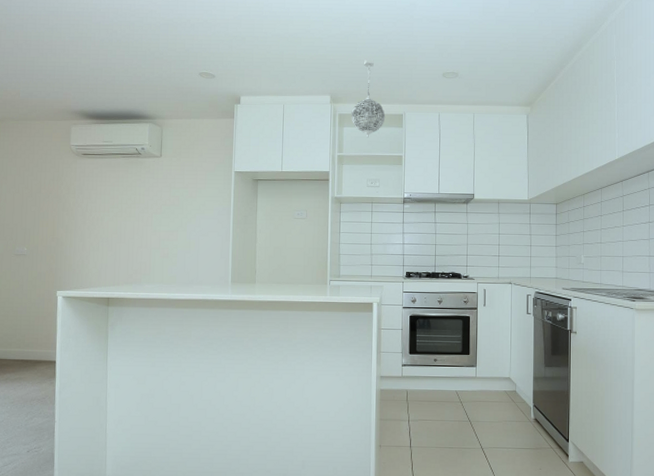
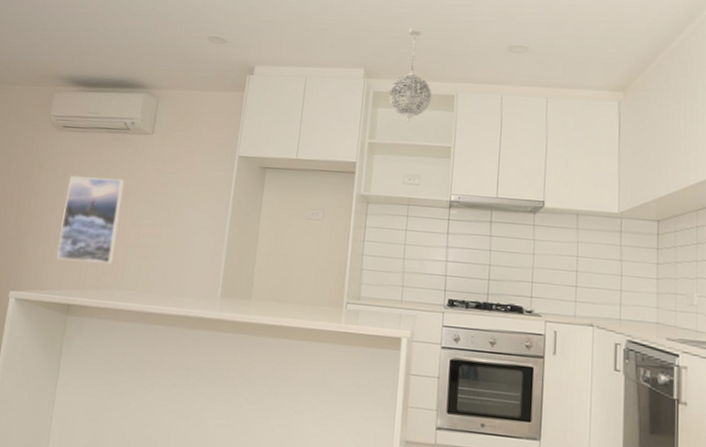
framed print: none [92,194,142,264] -> present [57,175,124,263]

